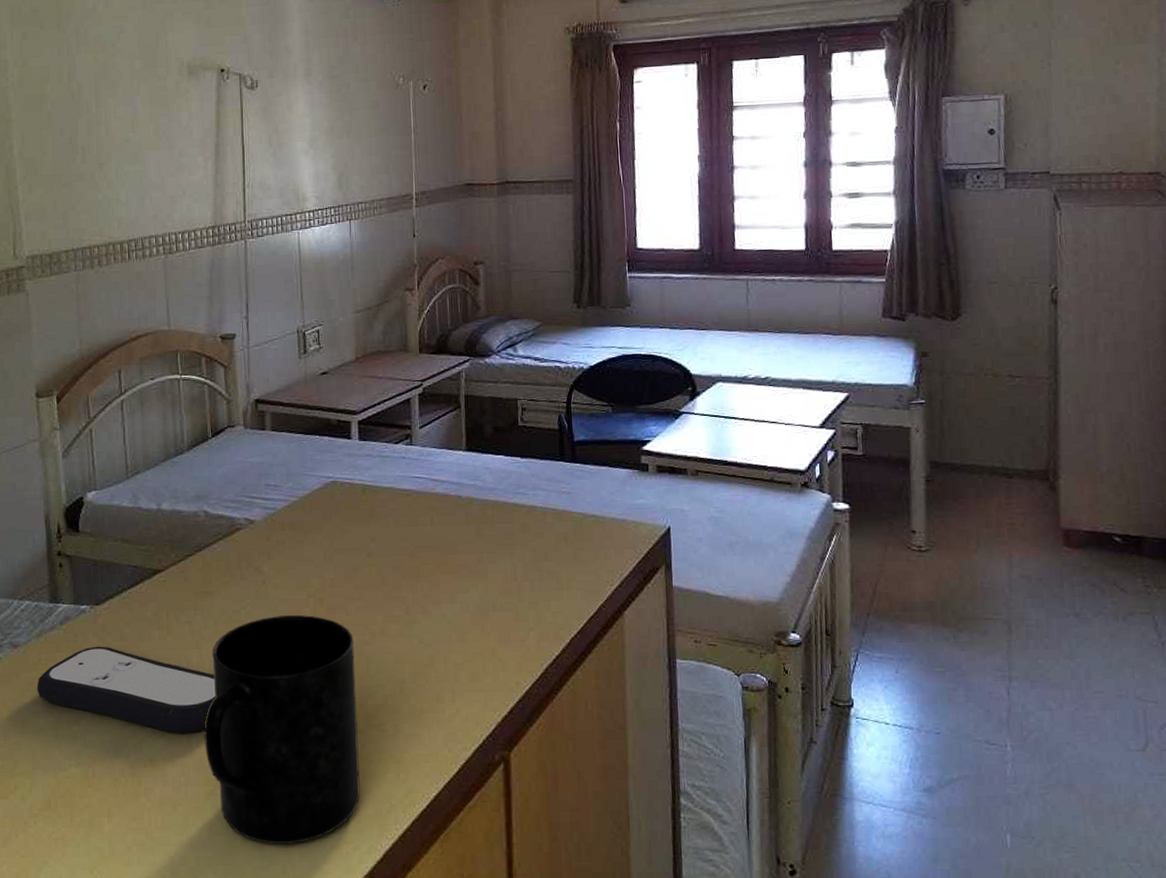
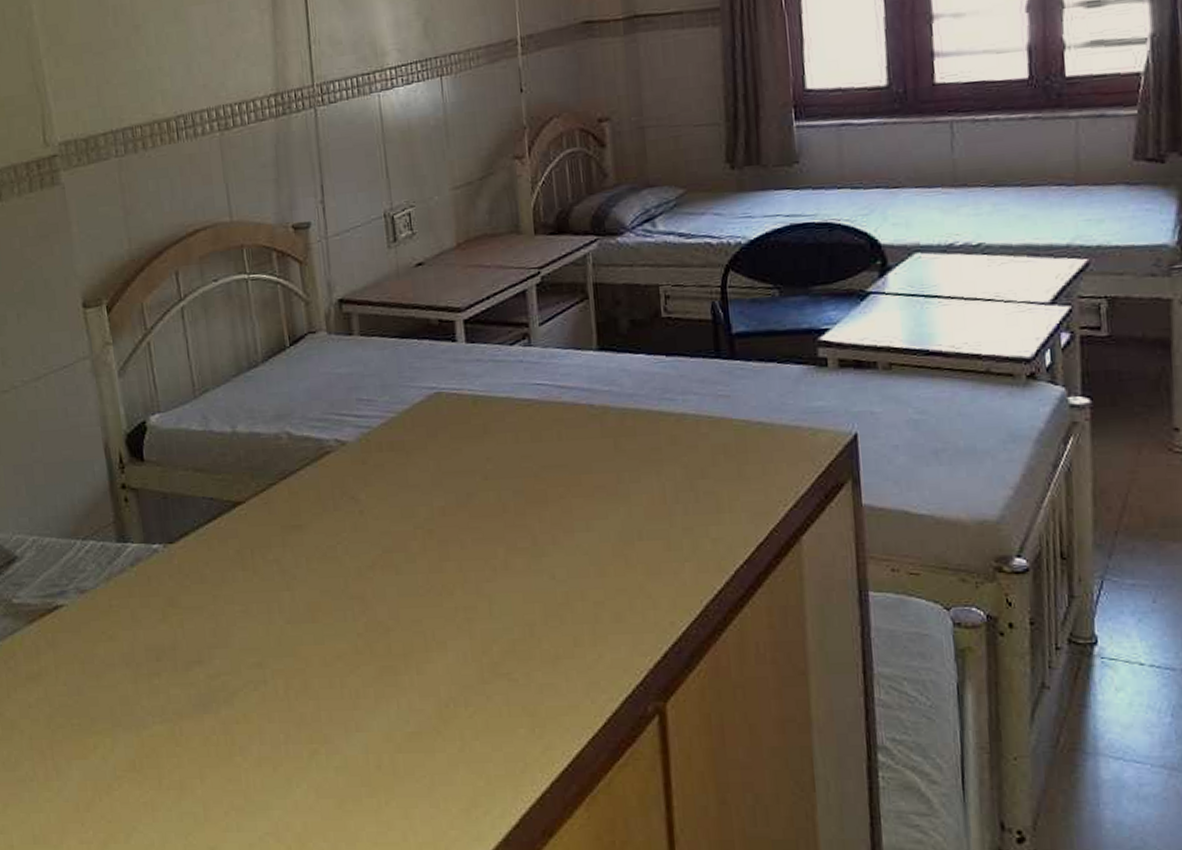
remote control: present [37,646,216,734] -> none [109,589,314,687]
mug: present [204,615,360,844] -> none [302,549,489,808]

